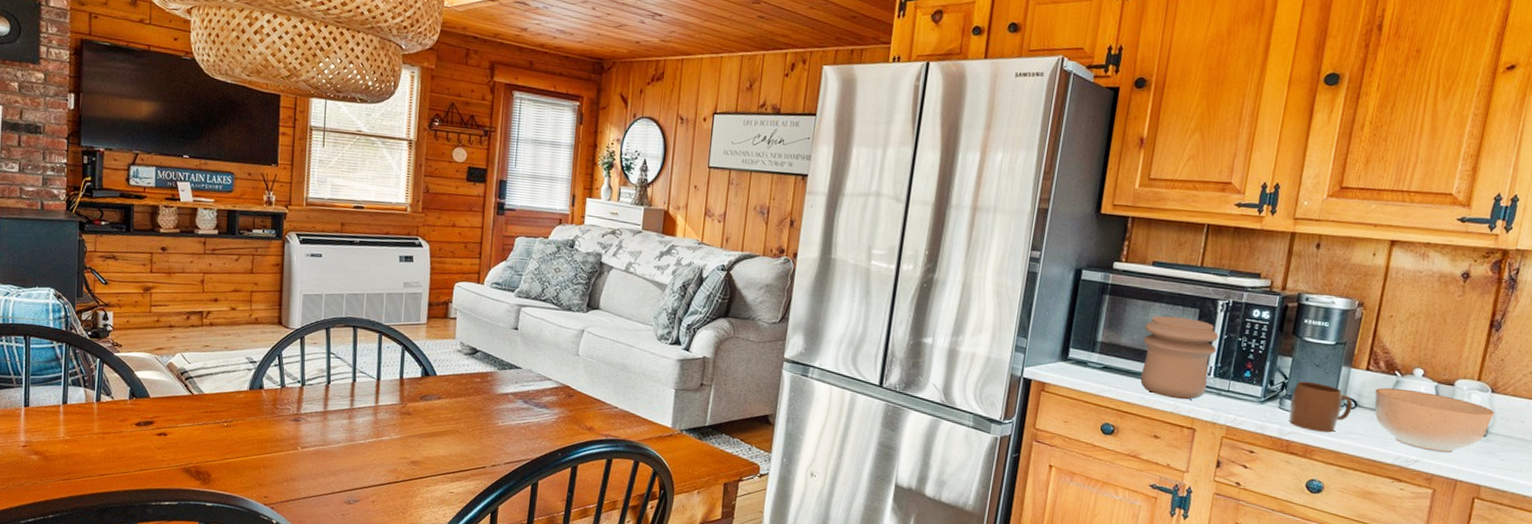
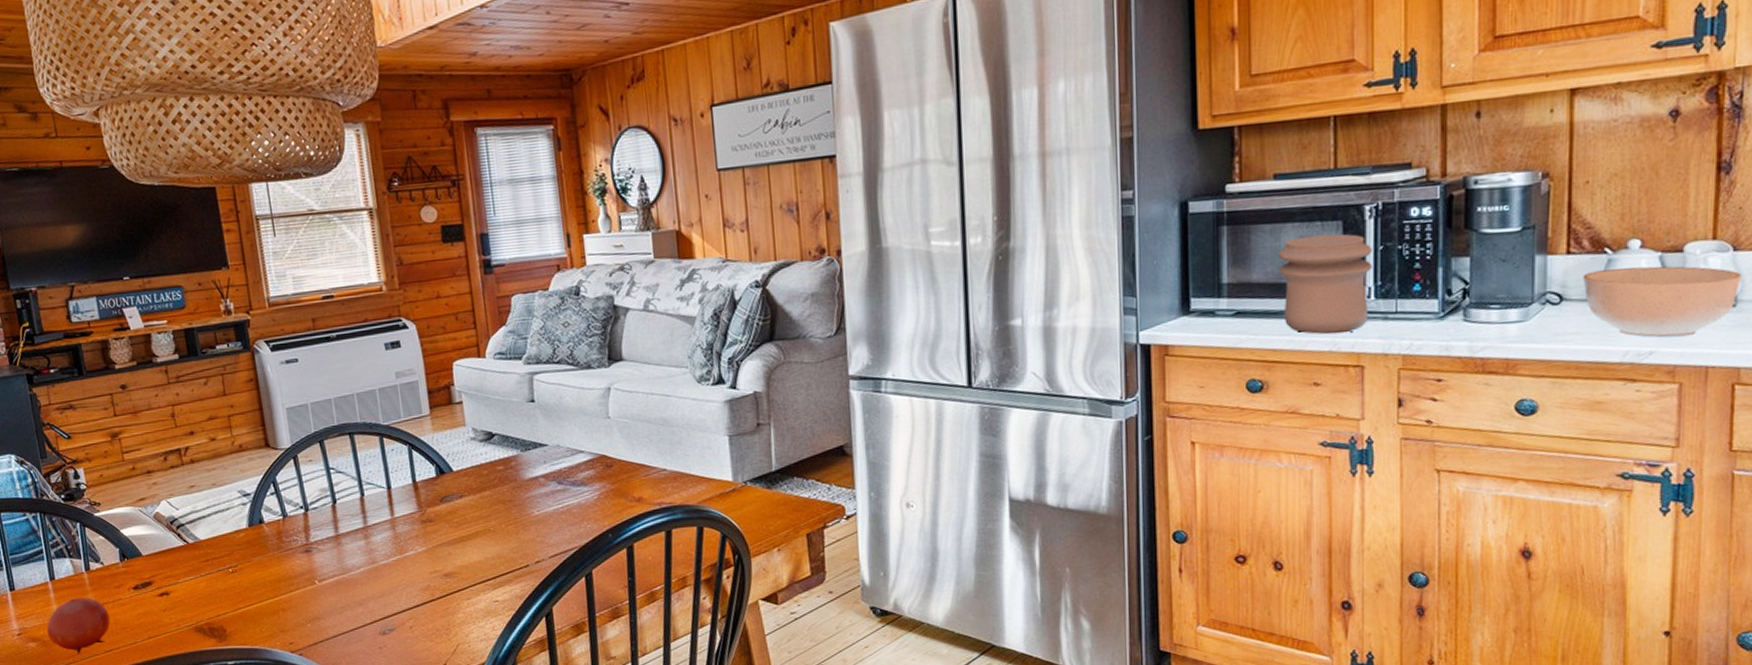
fruit: none [50,423,109,473] -> present [46,597,111,654]
mug: present [1288,381,1353,433] -> none [1477,281,1558,342]

